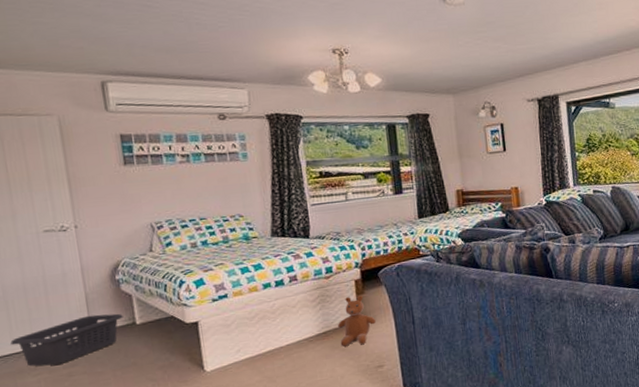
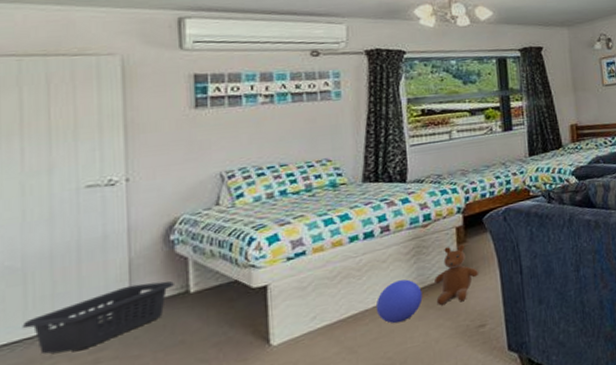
ball: none [289,323,329,360] -> present [375,279,423,324]

